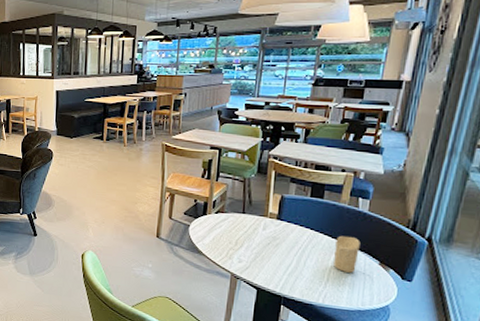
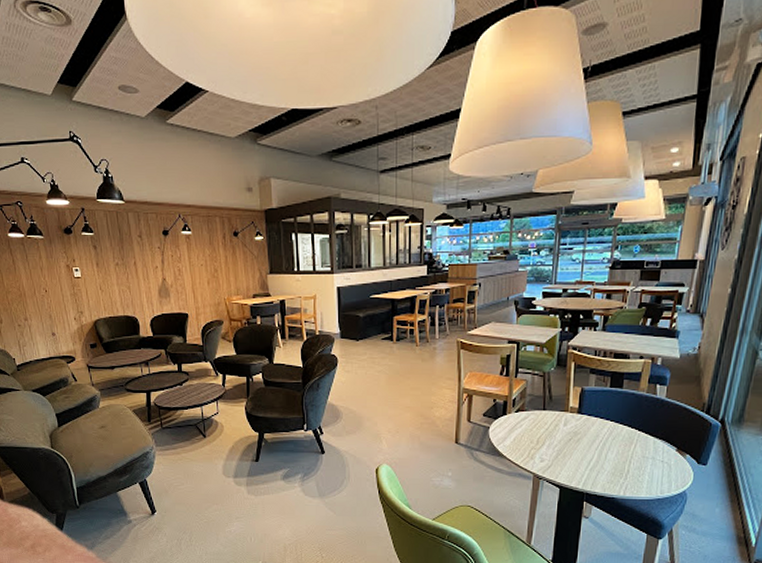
candle: present [333,235,361,273] -> none [633,424,659,462]

